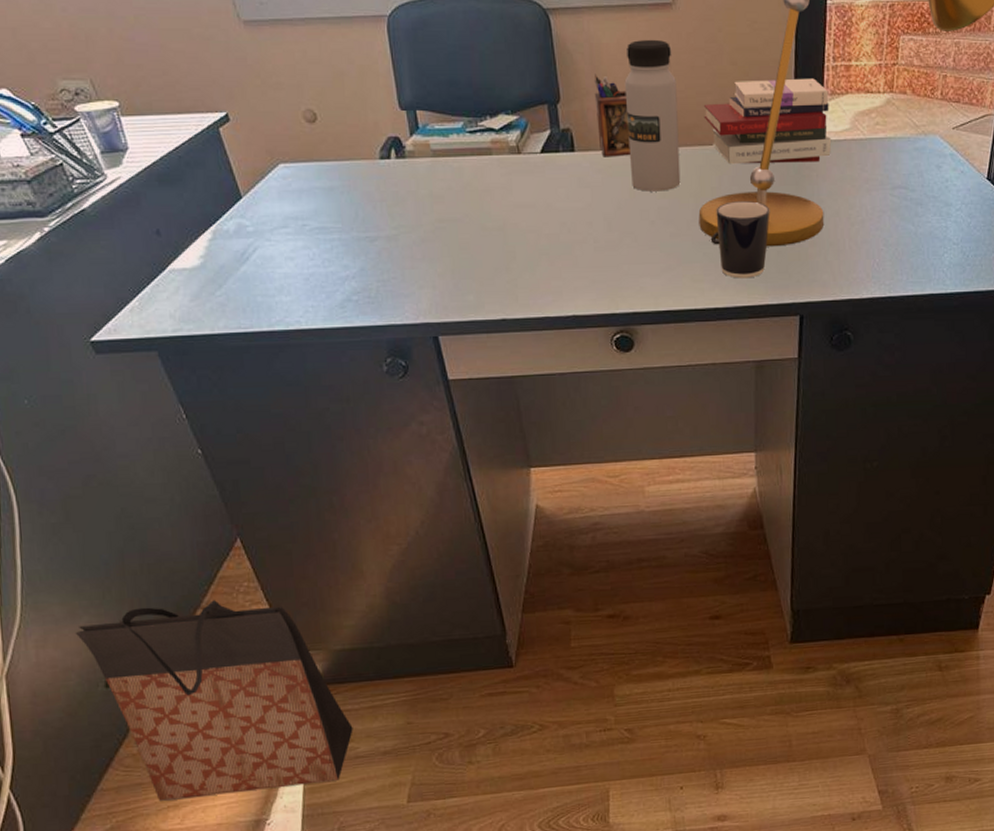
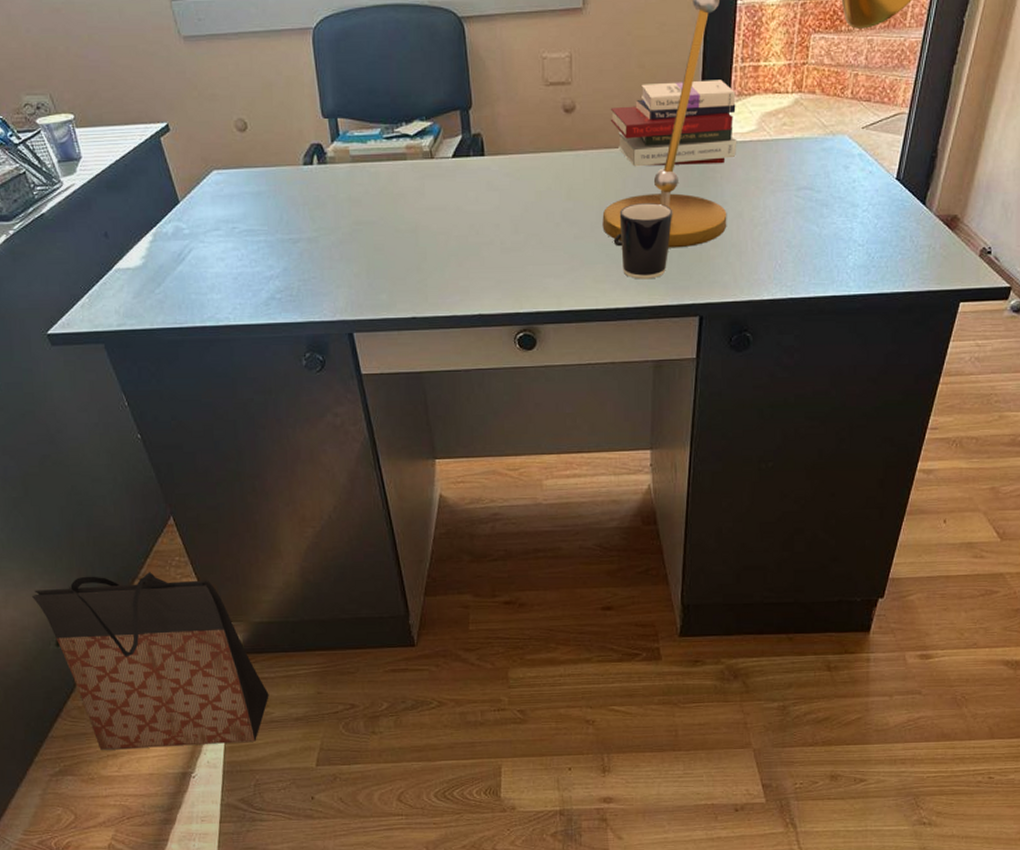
desk organizer: present [594,74,630,157] -> none [504,79,538,161]
water bottle: present [624,39,681,192] -> none [534,44,586,194]

